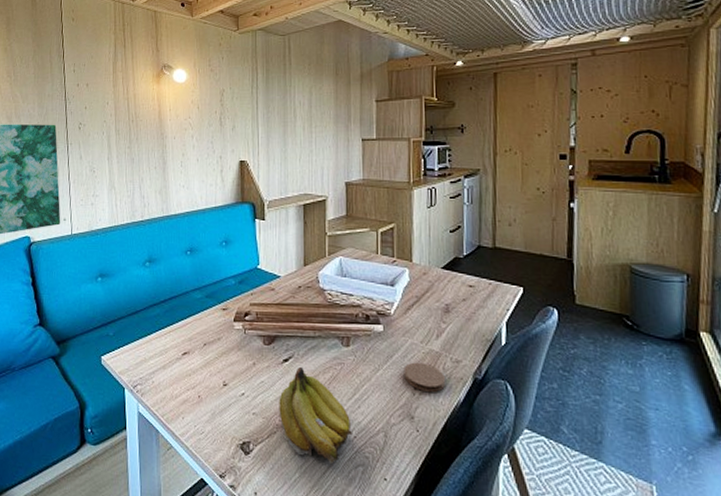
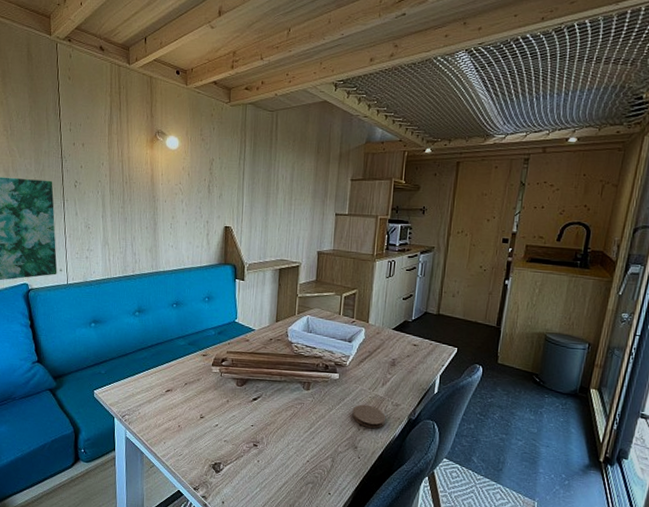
fruit: present [279,367,353,465] -> none [246,405,307,482]

